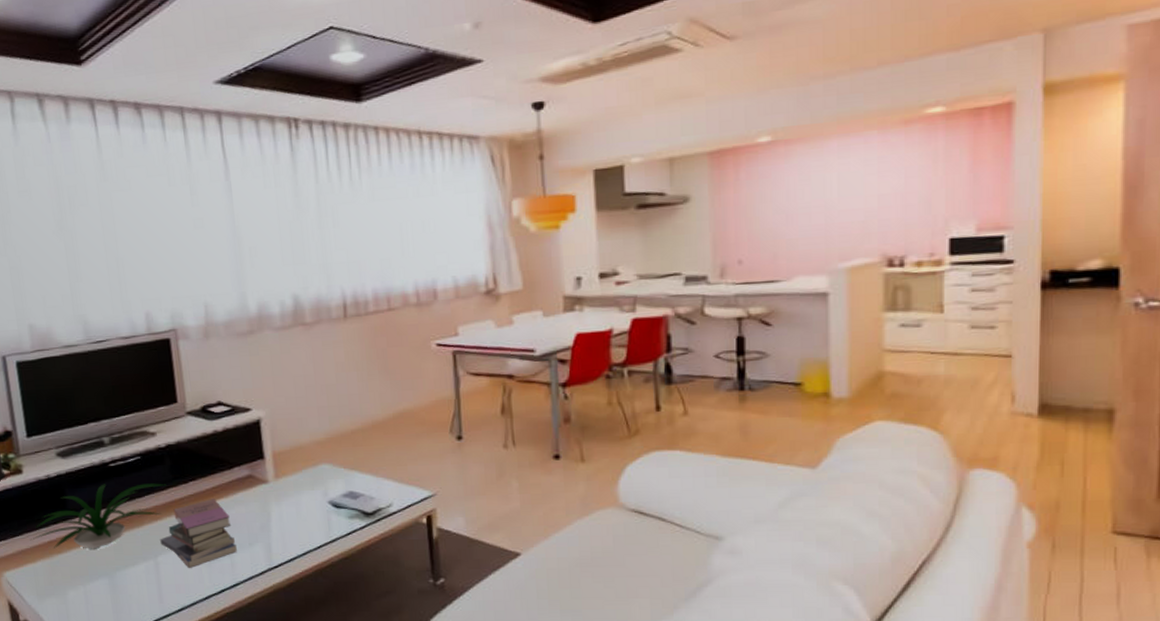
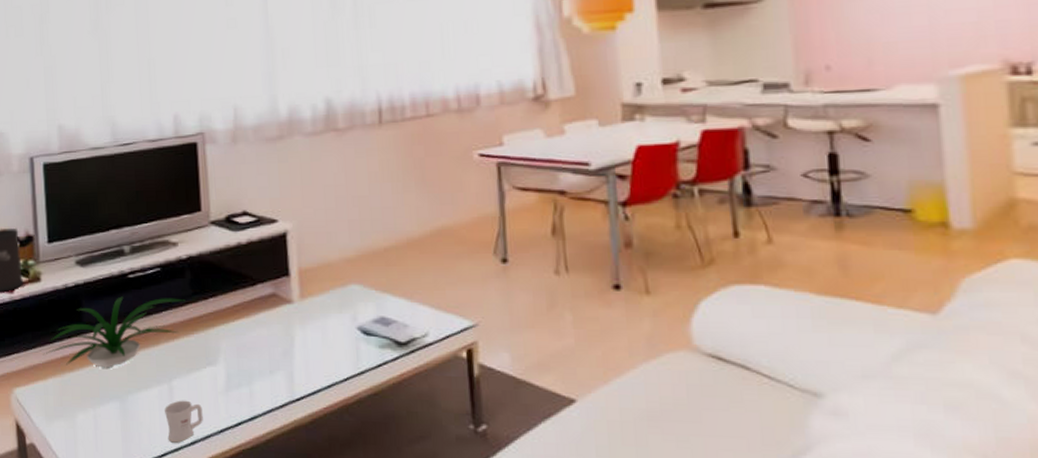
mug: none [152,573,189,611] -> present [165,400,203,443]
books: present [160,499,237,568] -> none [176,318,257,395]

